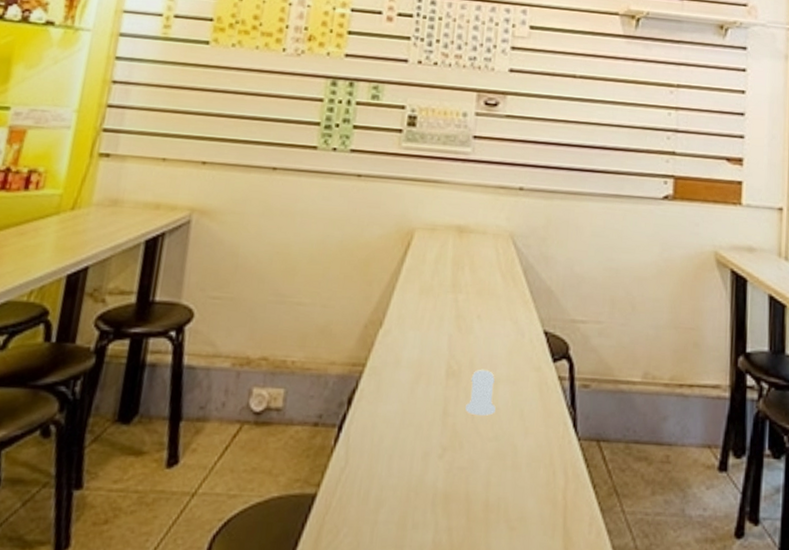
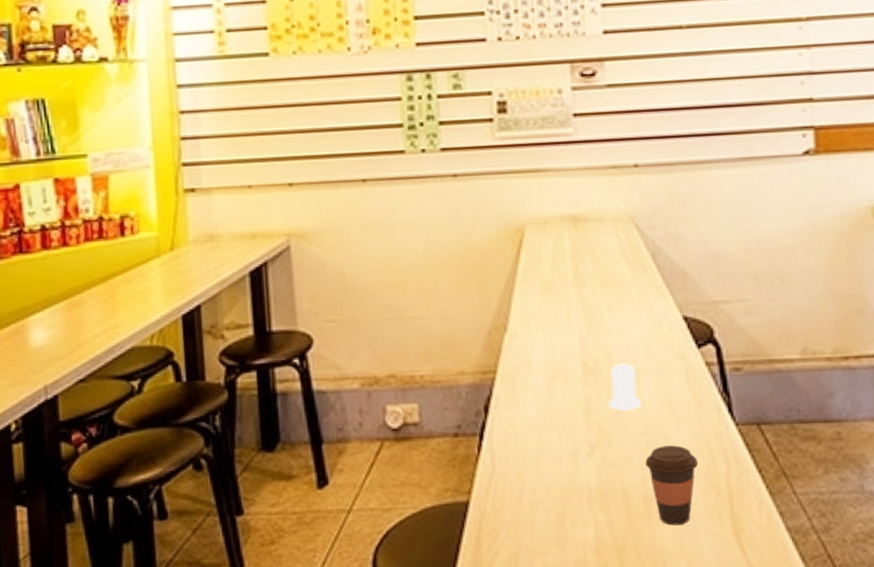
coffee cup: none [491,454,540,536] -> present [645,445,699,526]

